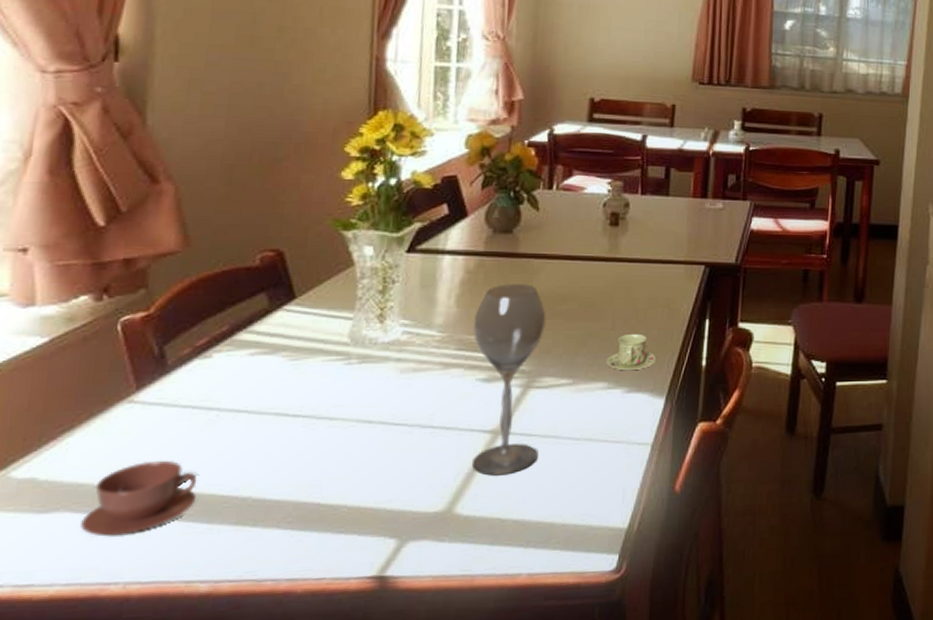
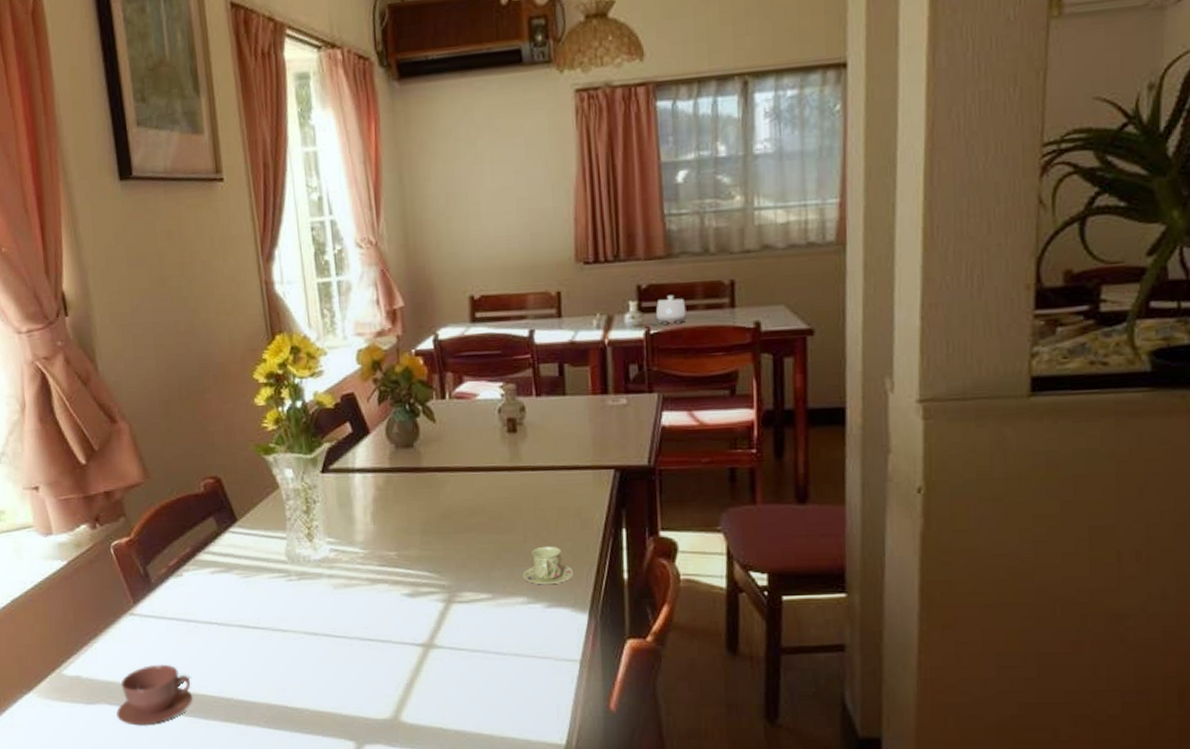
wineglass: present [471,284,546,477] -> none [390,499,468,689]
sugar bowl: none [755,119,782,145] -> present [655,294,687,325]

